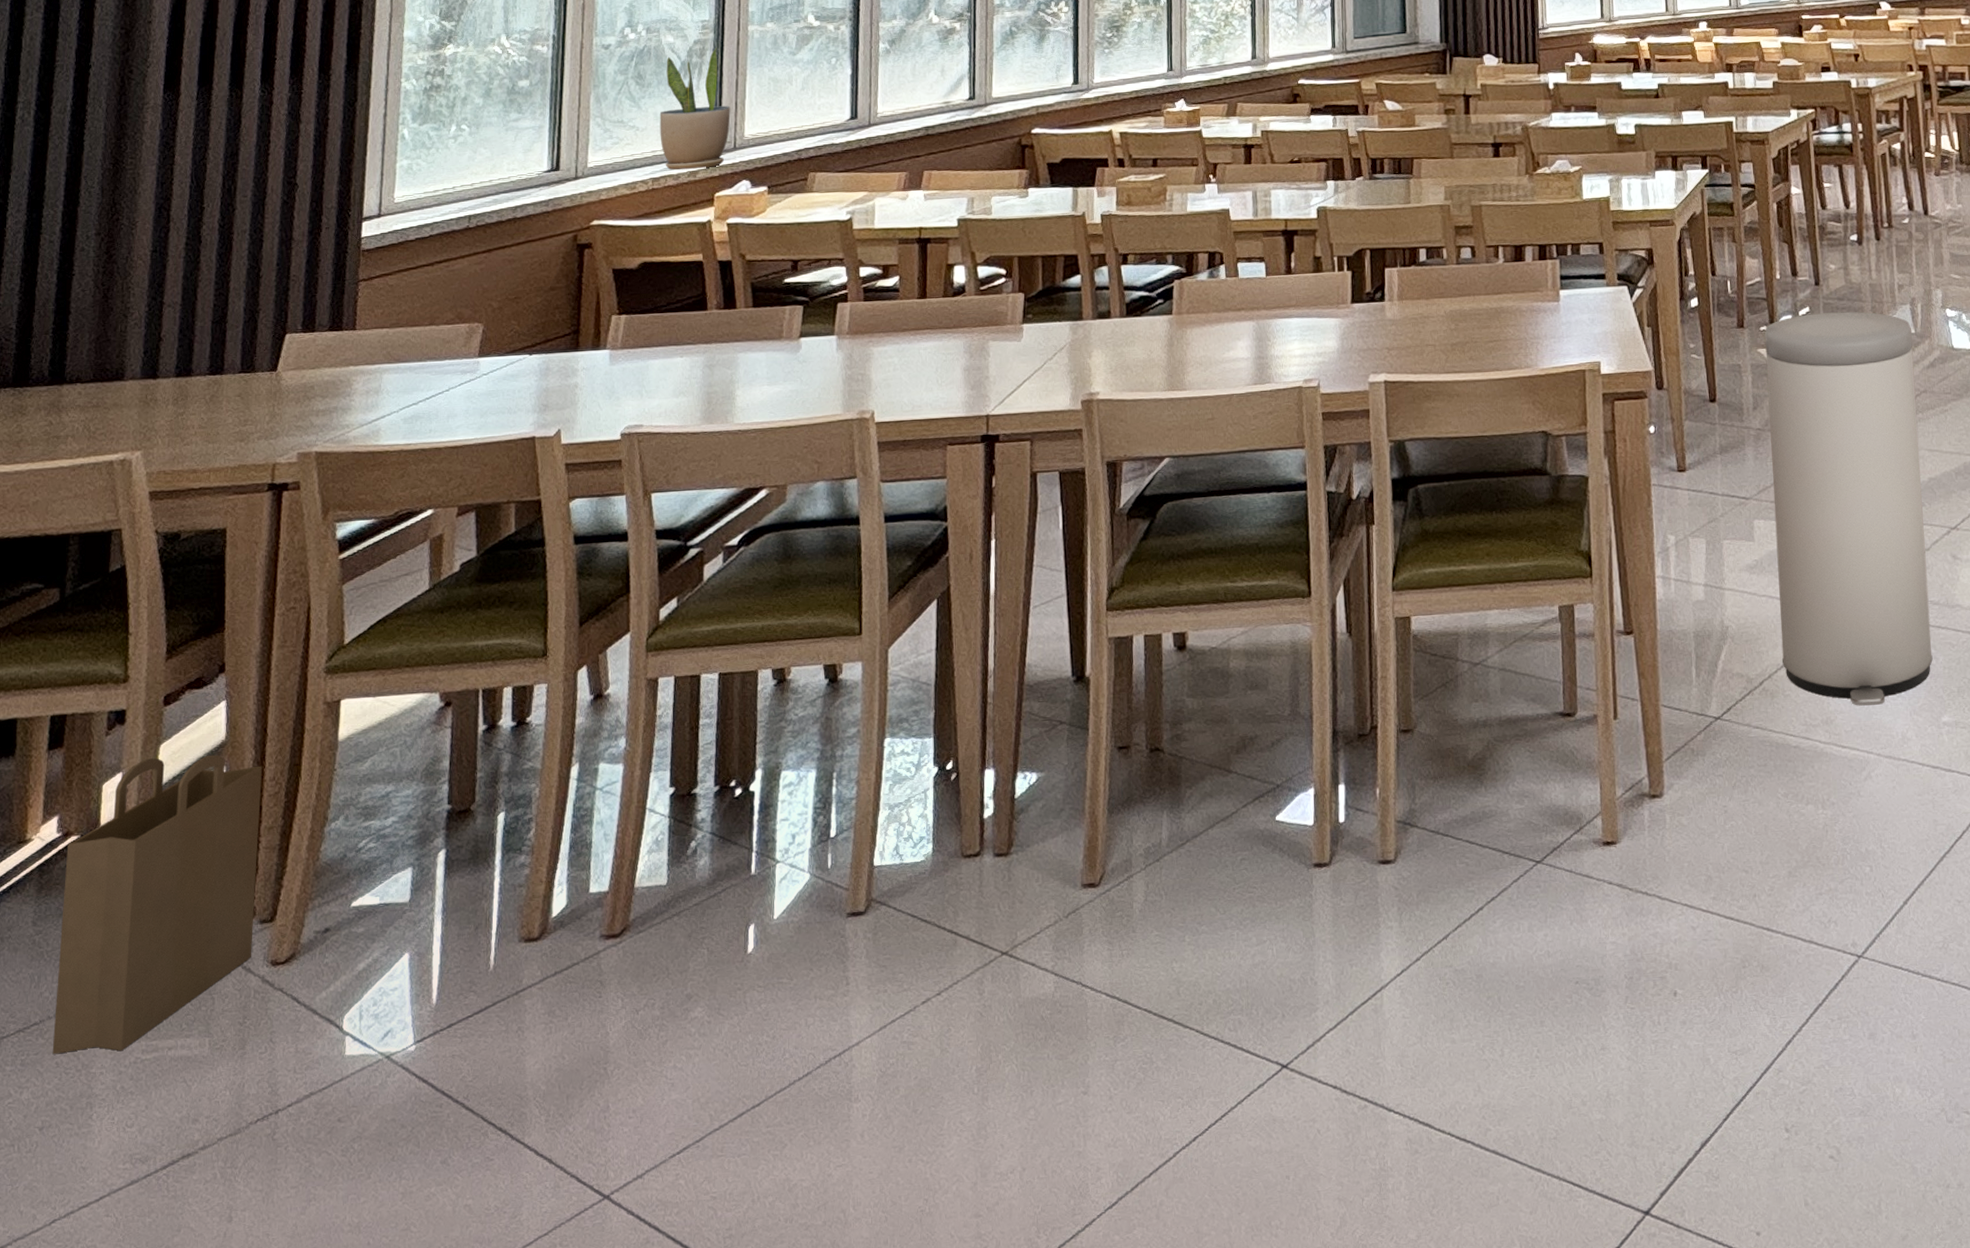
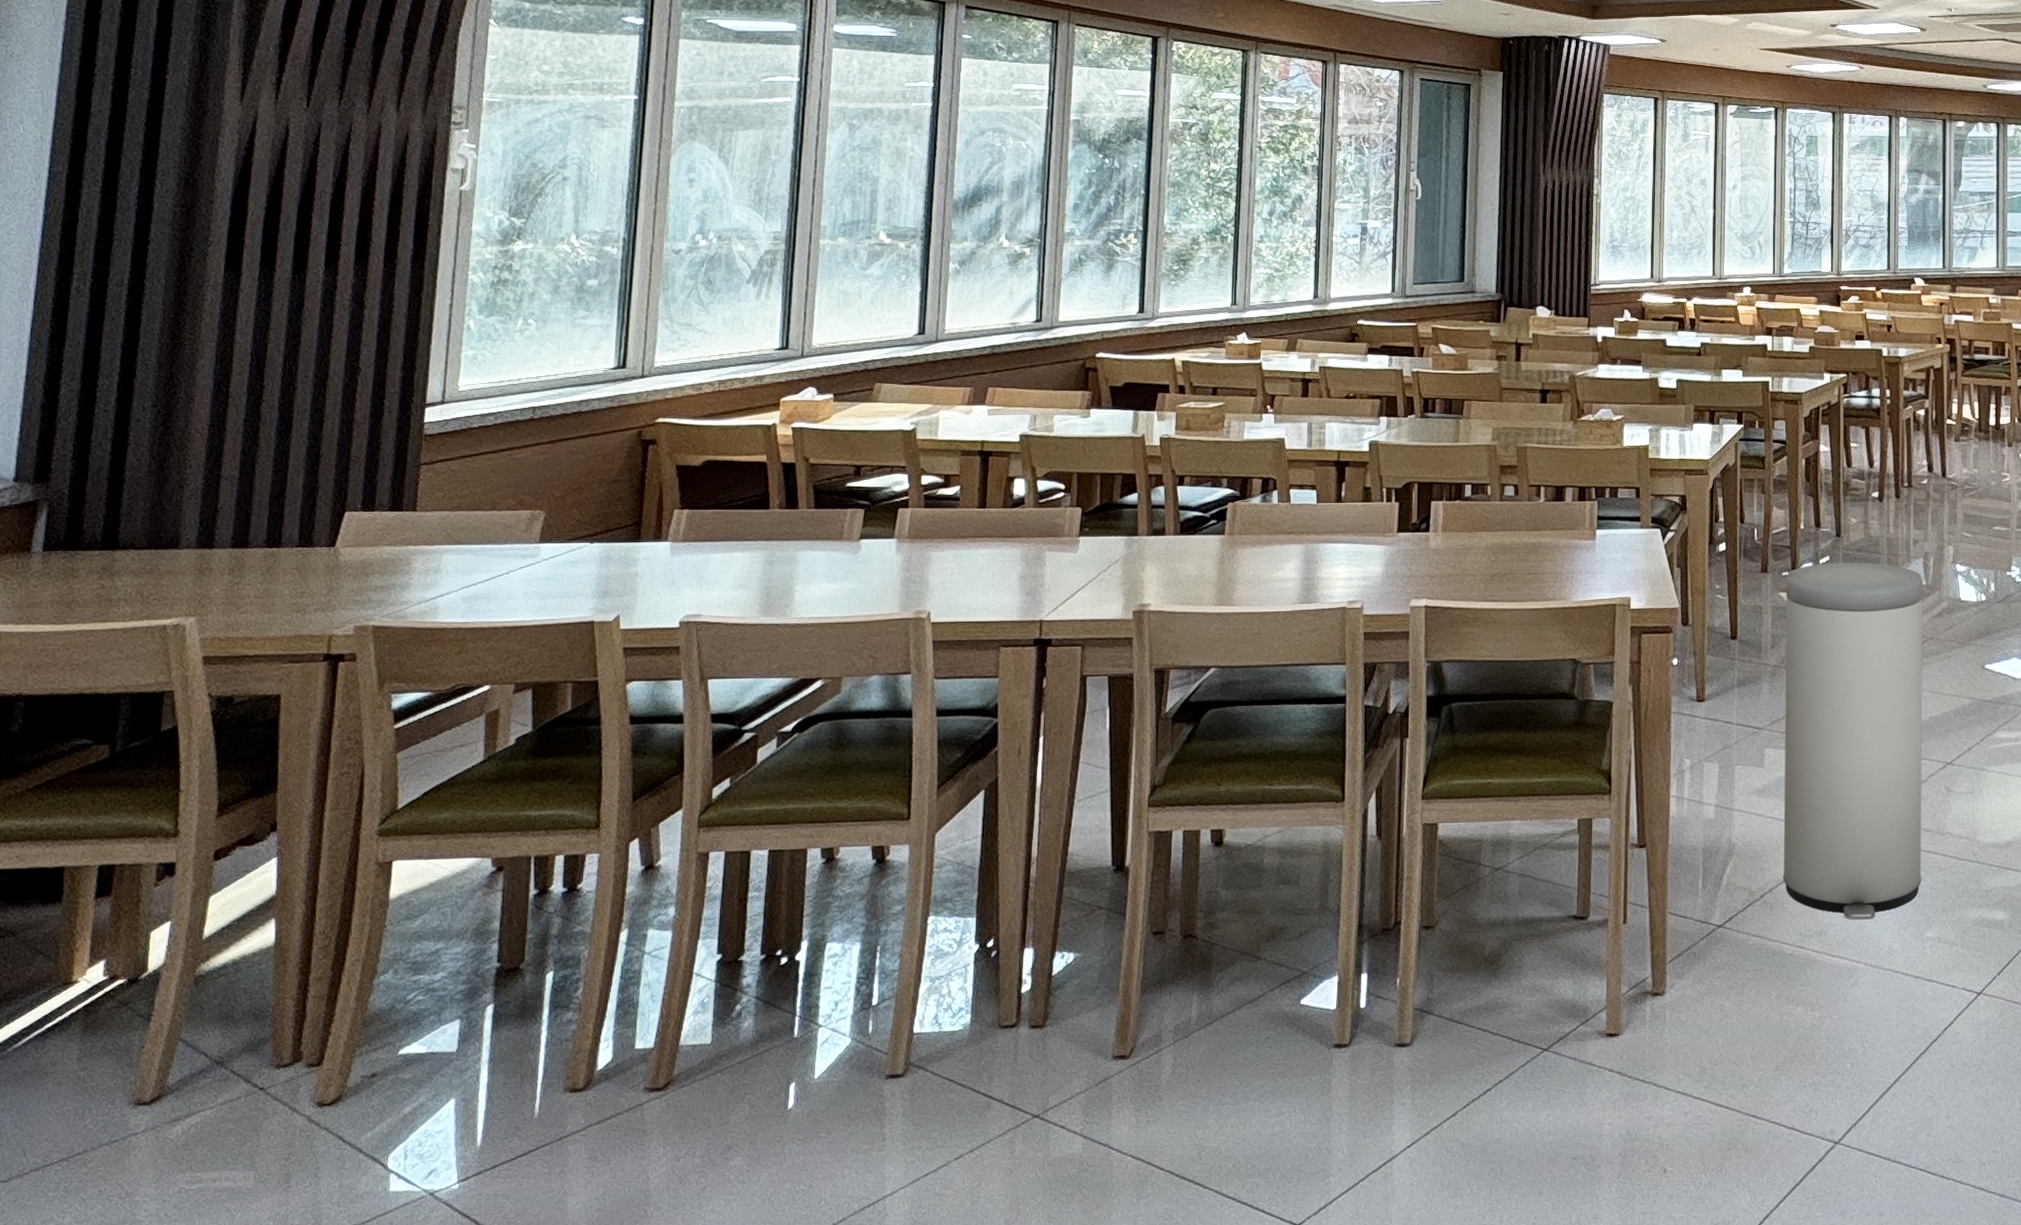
shopping bag: present [52,754,263,1055] -> none [96,908,313,1183]
potted plant: present [659,48,731,171] -> none [728,259,799,374]

